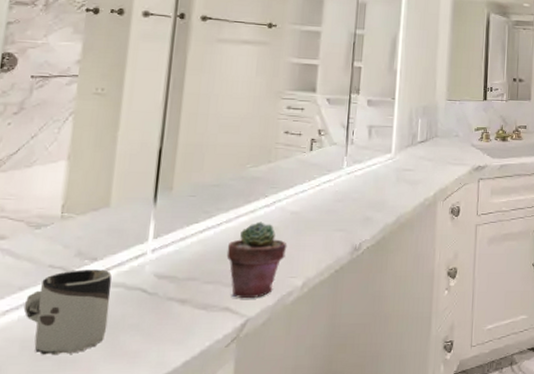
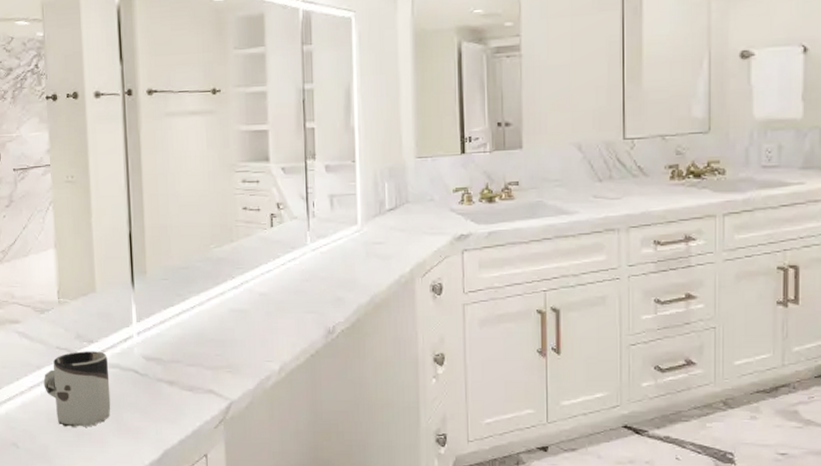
potted succulent: present [226,221,288,299] -> none [203,304,260,382]

